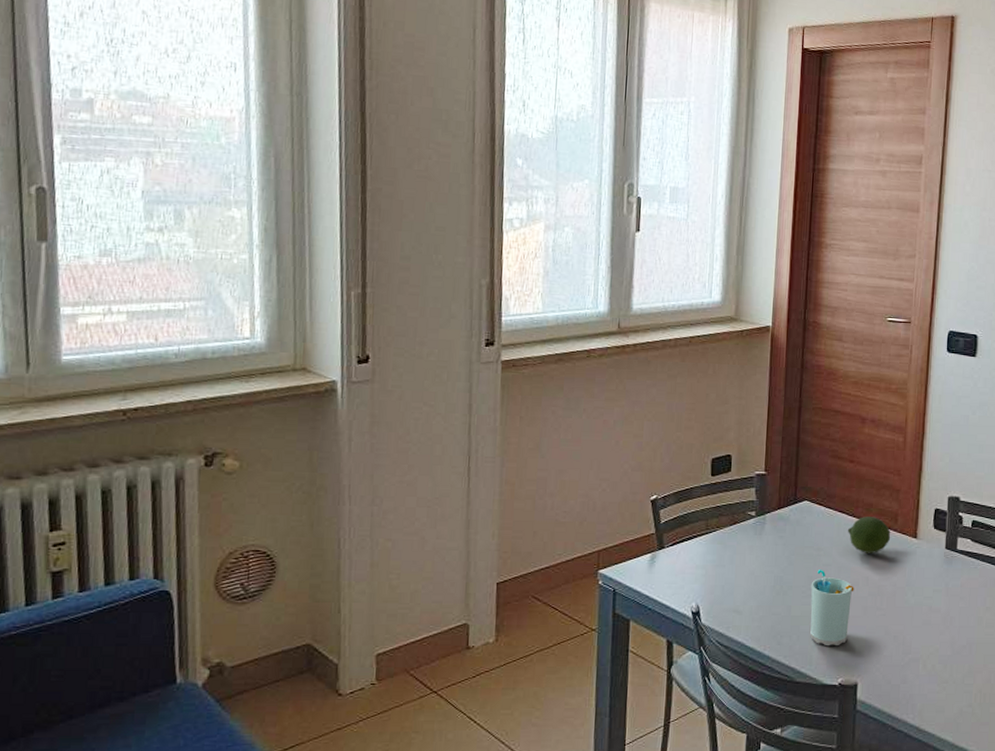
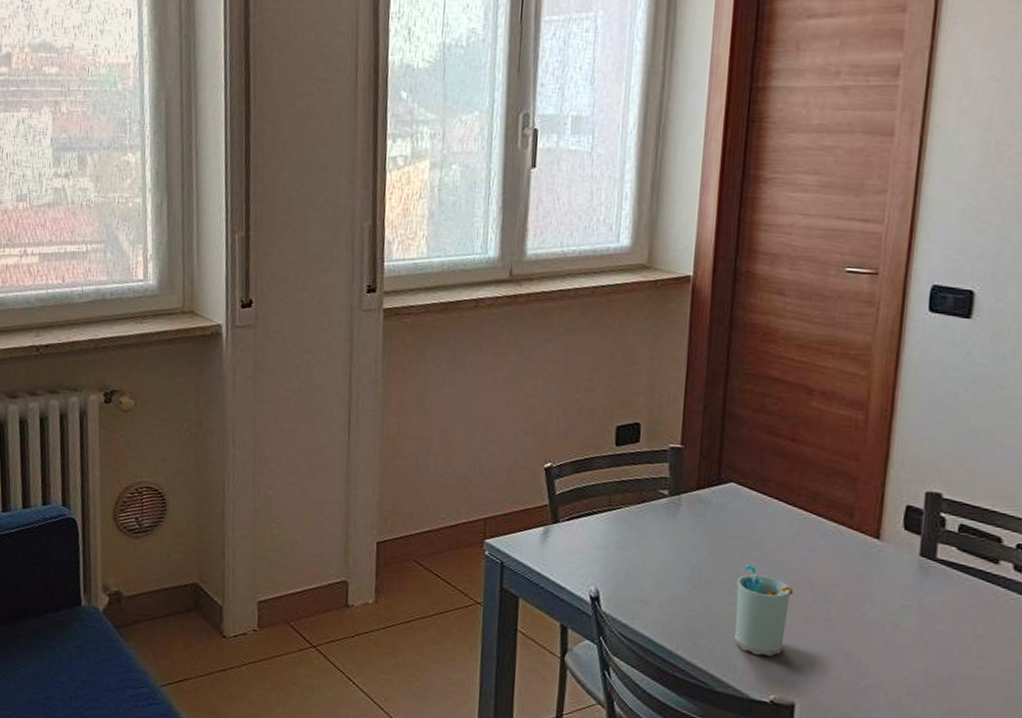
fruit: present [847,517,891,553] -> none [785,507,845,553]

